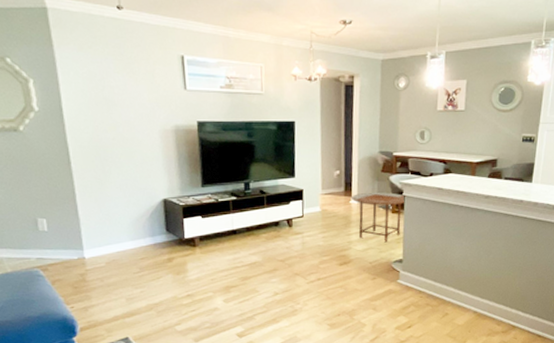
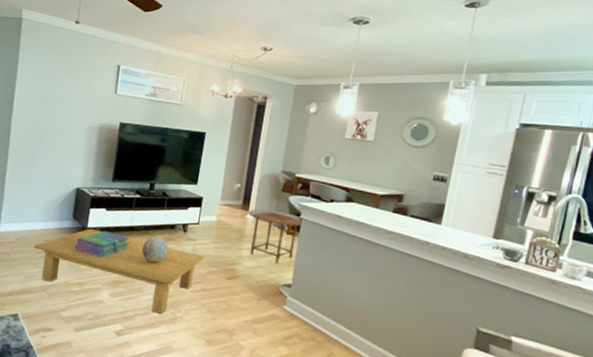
coffee table: none [129,239,314,309] -> present [33,228,204,314]
stack of books: none [174,239,234,267] -> present [74,231,129,258]
decorative orb: none [248,235,277,263] -> present [141,236,169,263]

